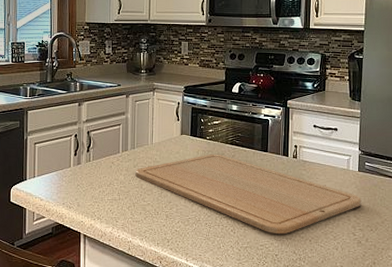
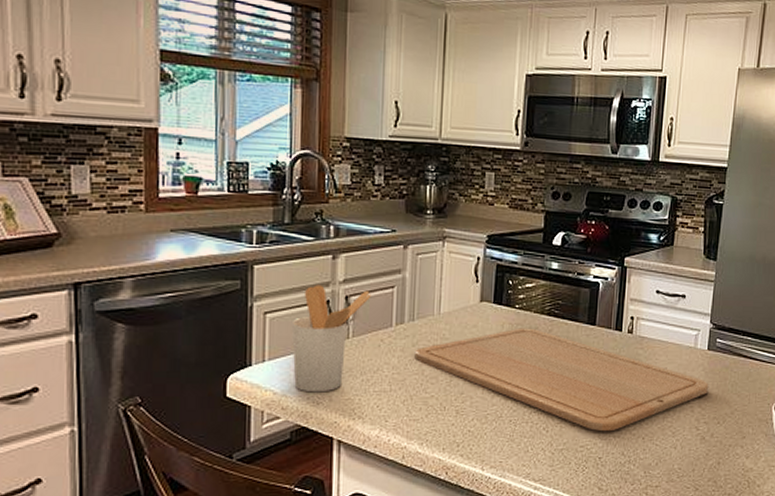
utensil holder: none [52,124,105,200] -> present [291,284,371,393]

